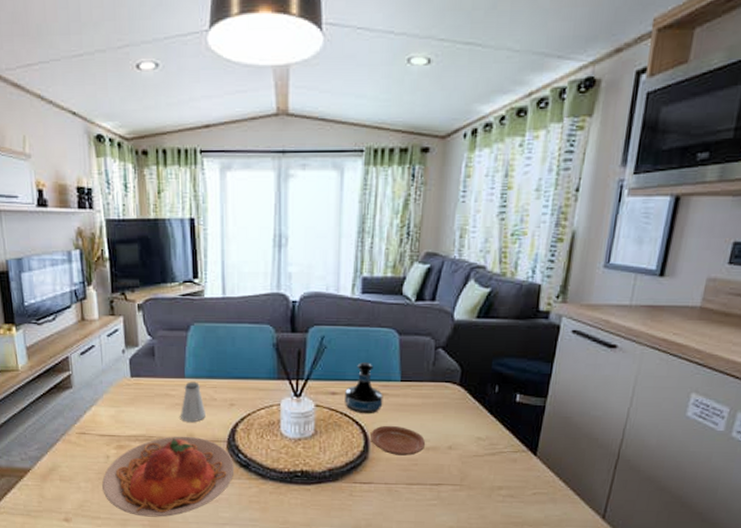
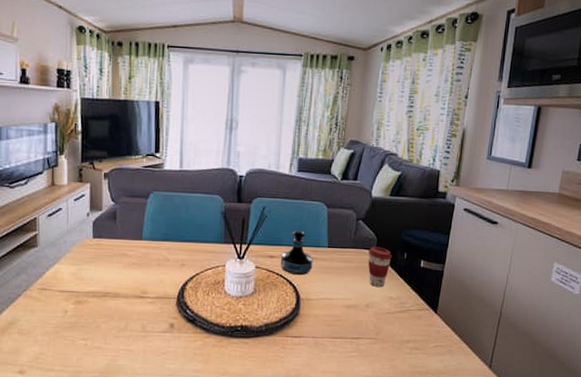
plate: present [102,436,235,517] -> none [58,292,182,369]
saltshaker: present [180,381,205,423] -> none [135,243,159,281]
plate: present [370,425,426,456] -> none [301,285,348,313]
coffee cup: none [449,379,480,426] -> present [367,246,392,287]

